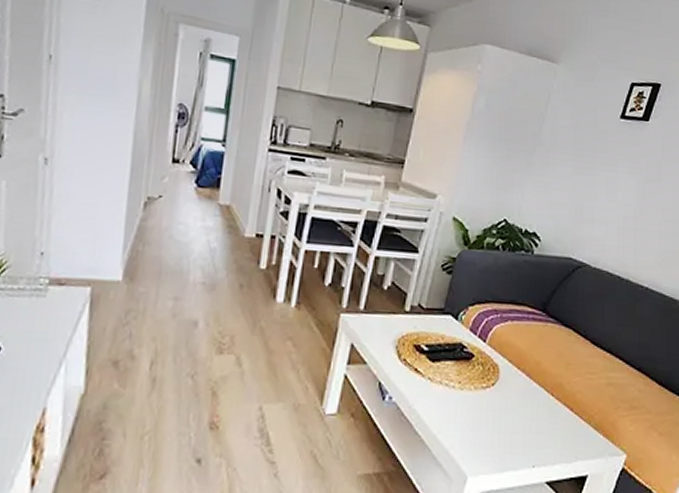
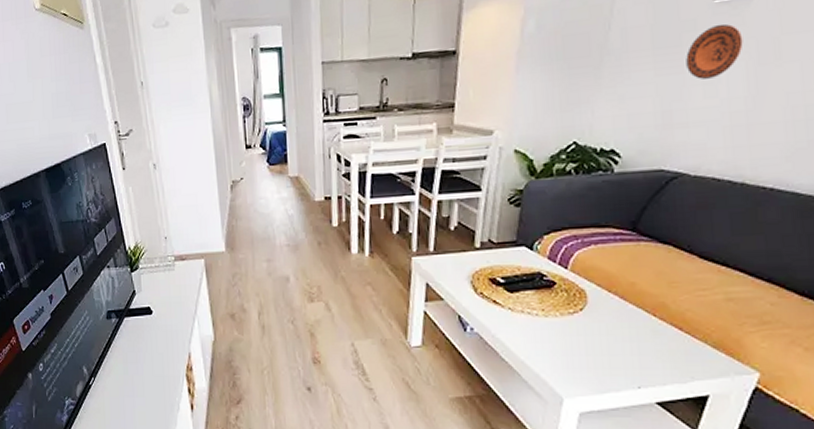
decorative plate: none [597,140,637,185] -> present [686,23,744,80]

